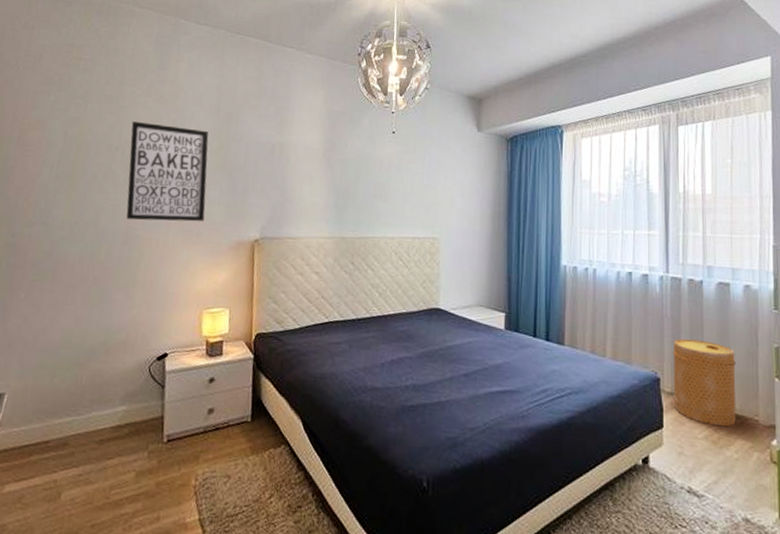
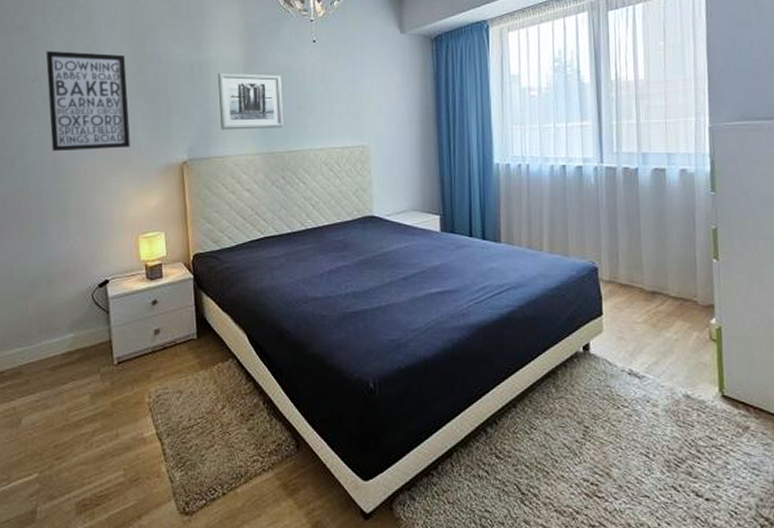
wall art: none [295,155,359,214] -> present [217,72,284,130]
basket: present [672,338,737,427] -> none [609,227,676,310]

